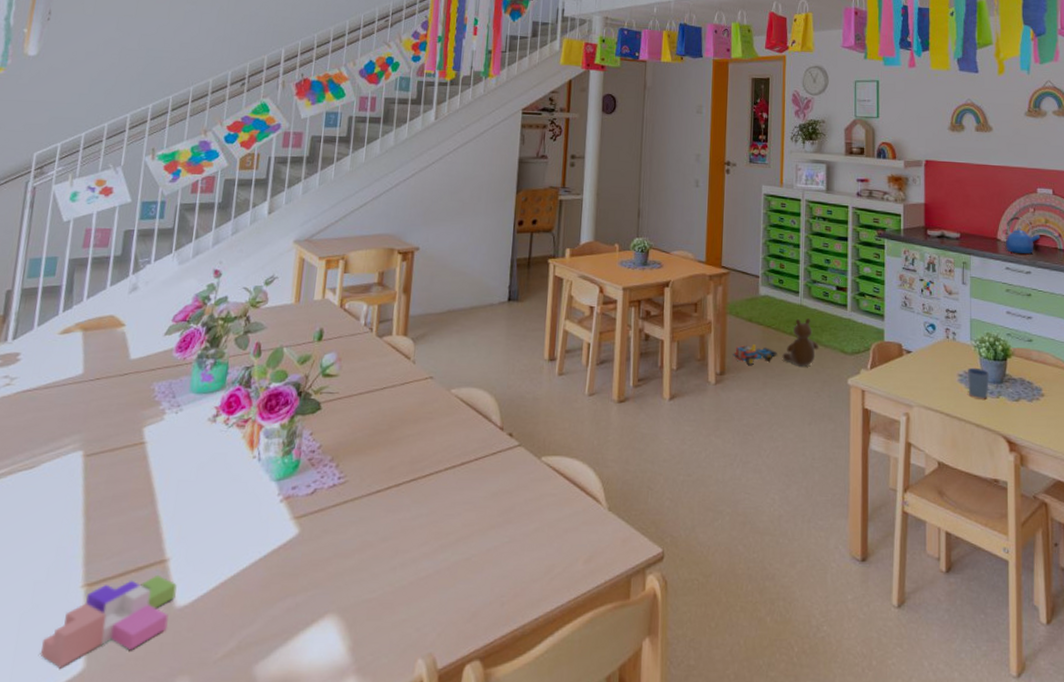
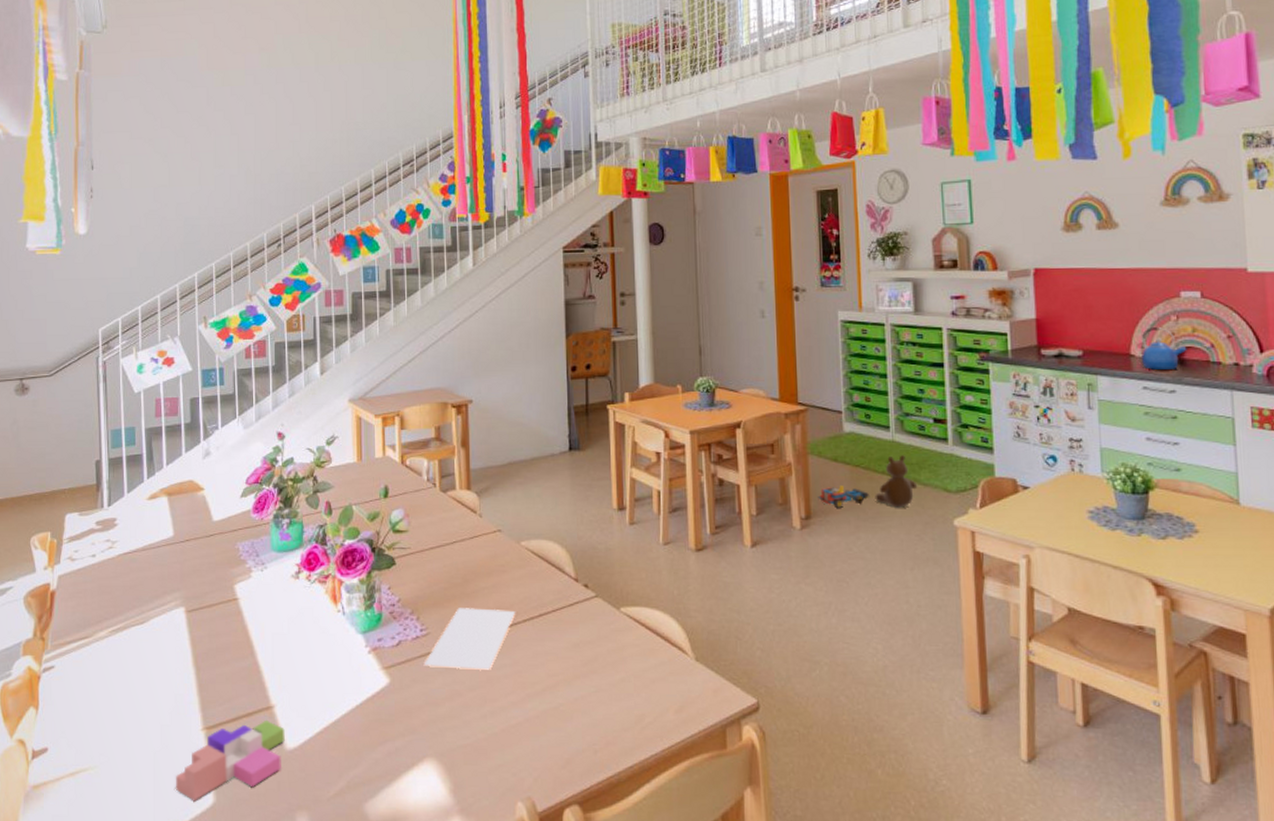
paper: none [338,455,439,520] -> present [425,608,516,670]
mug: present [968,367,989,399] -> none [1100,502,1127,538]

